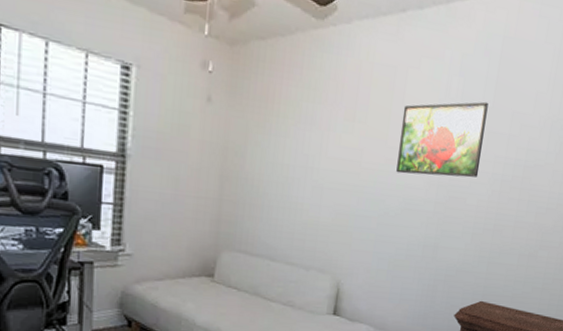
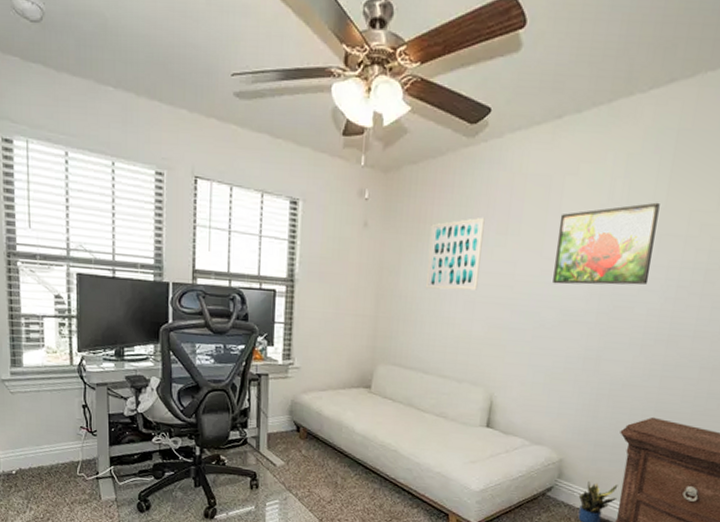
wall art: none [272,101,333,176] -> present [425,217,485,290]

